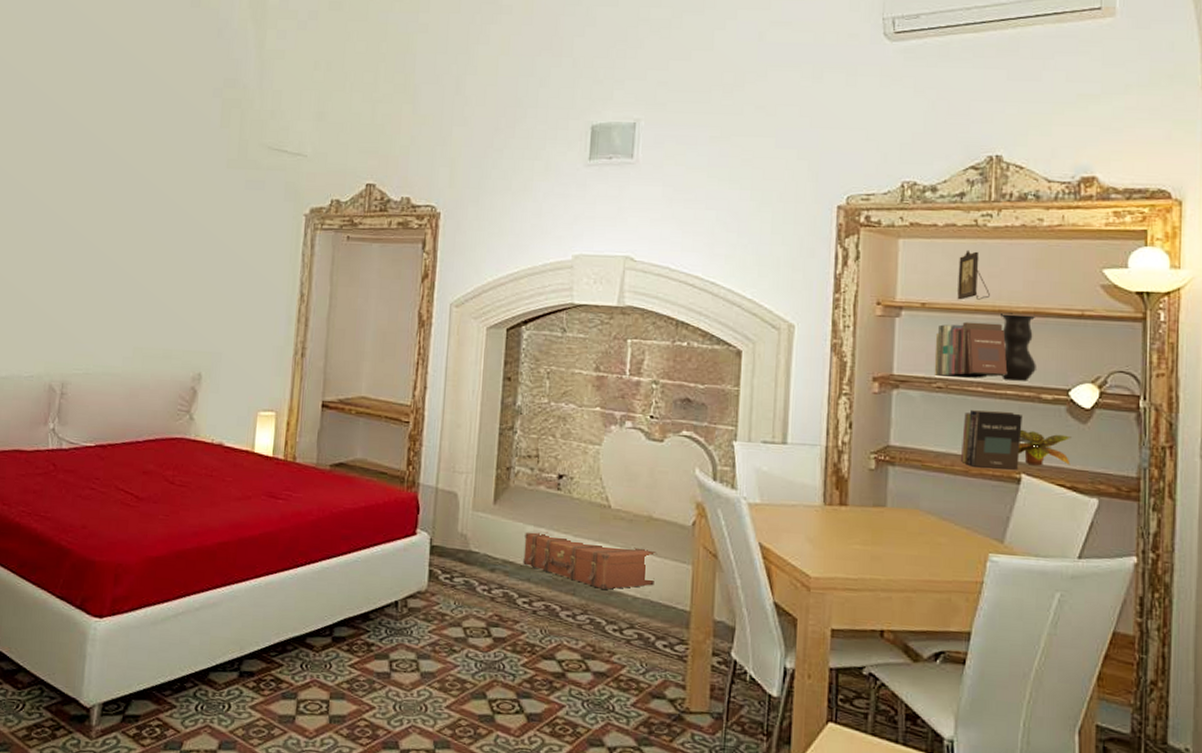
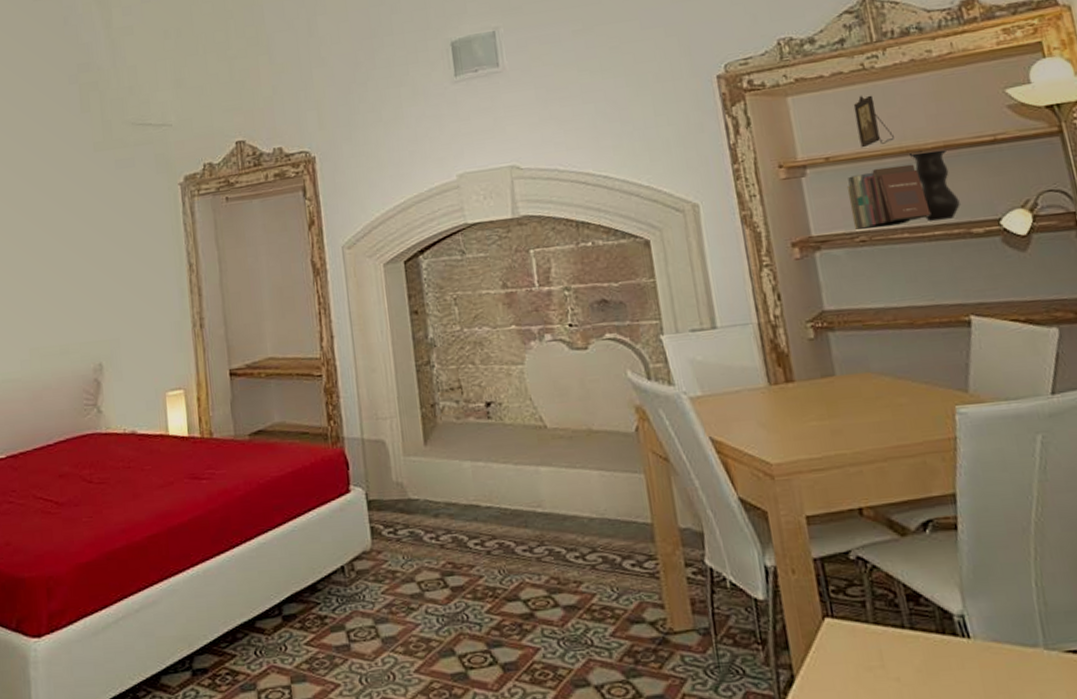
suitcase: present [523,532,656,590] -> none [463,464,609,517]
books: present [961,410,1023,470] -> none [895,253,965,318]
plant: present [1018,429,1072,466] -> none [958,266,1020,305]

